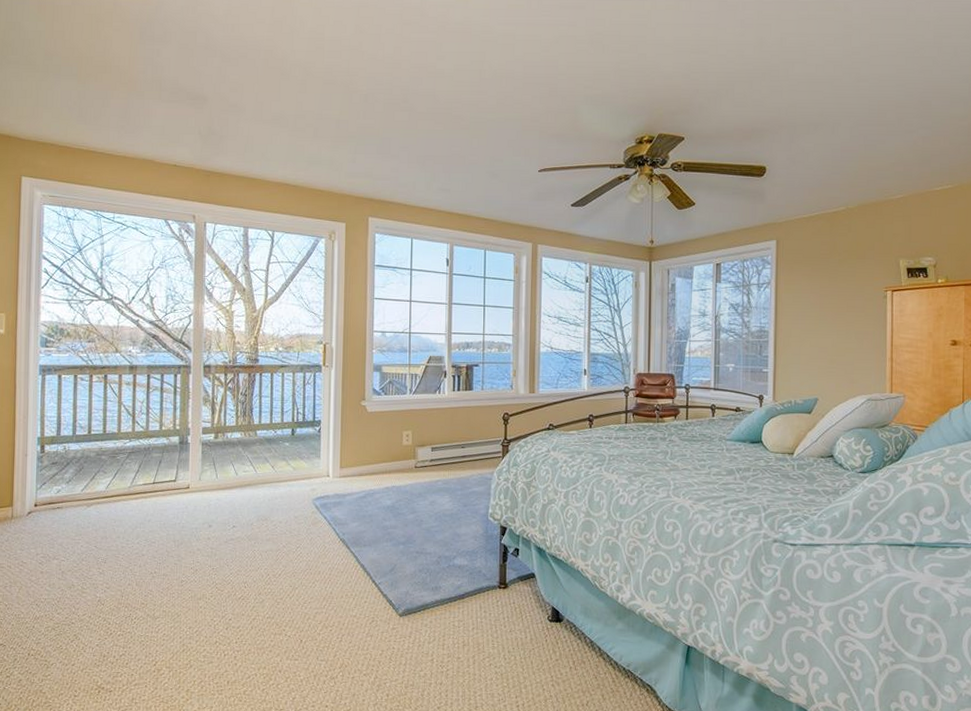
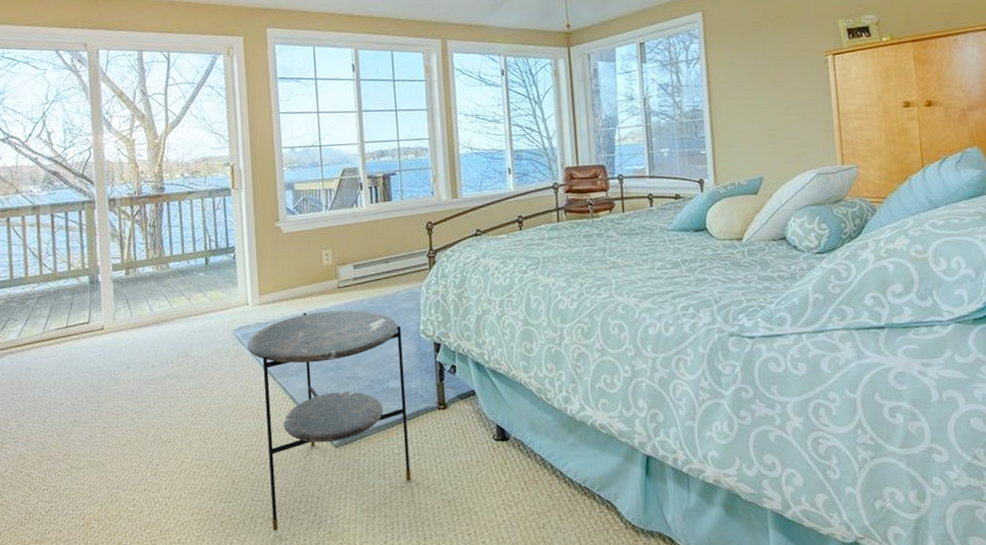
side table: none [324,488,471,690] -> present [247,309,412,532]

